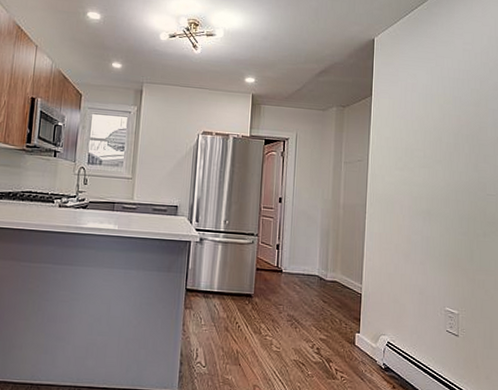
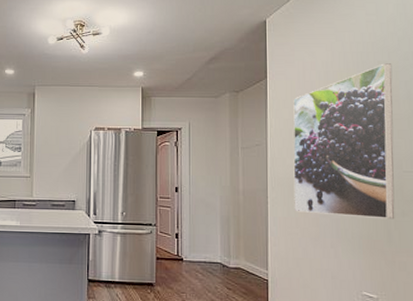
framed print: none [389,91,483,240] -> present [293,63,395,220]

